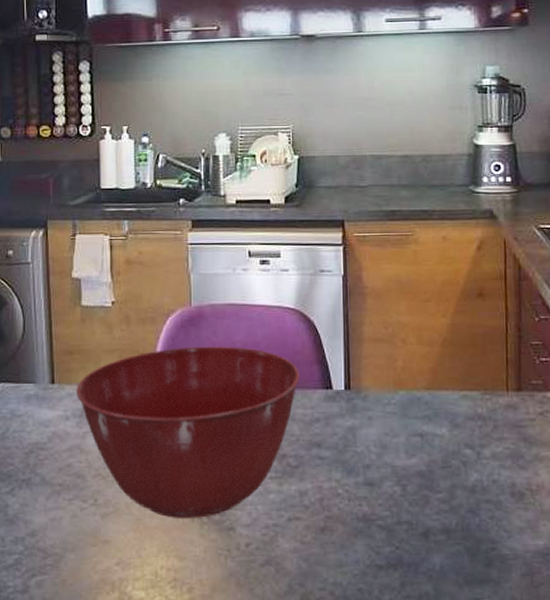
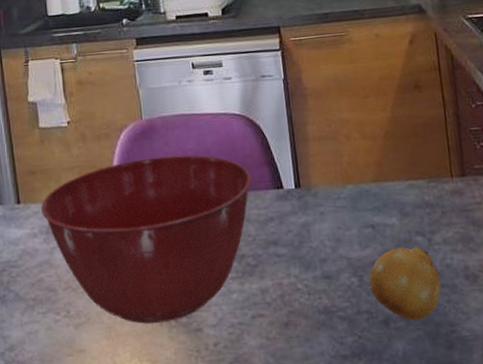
fruit: none [413,459,486,535] -> present [369,246,442,320]

